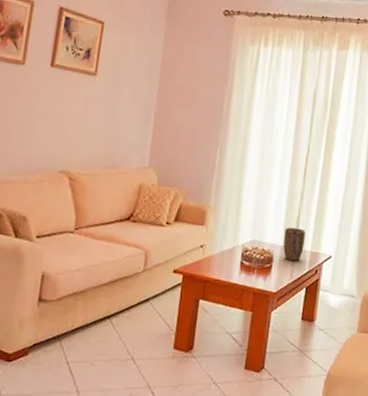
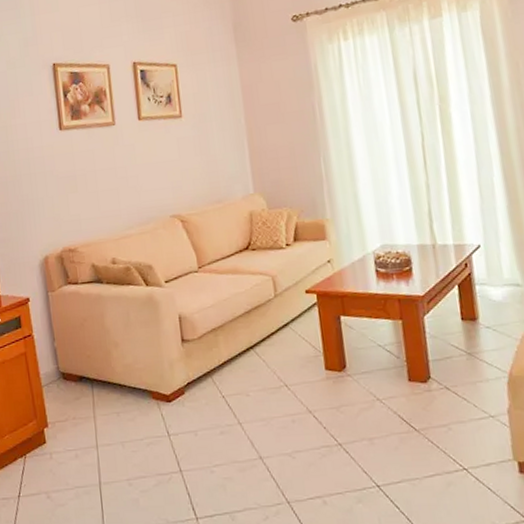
plant pot: present [283,227,306,262] -> none [417,222,445,259]

